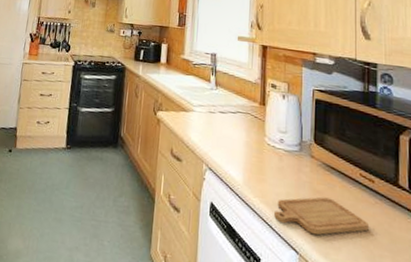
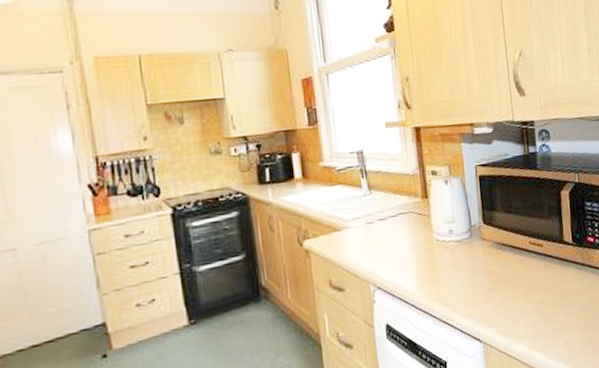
chopping board: present [274,196,369,235] -> none [454,276,542,319]

